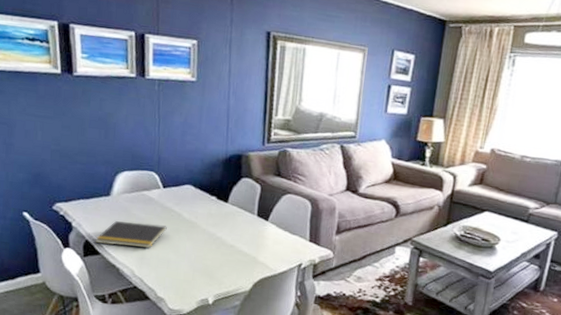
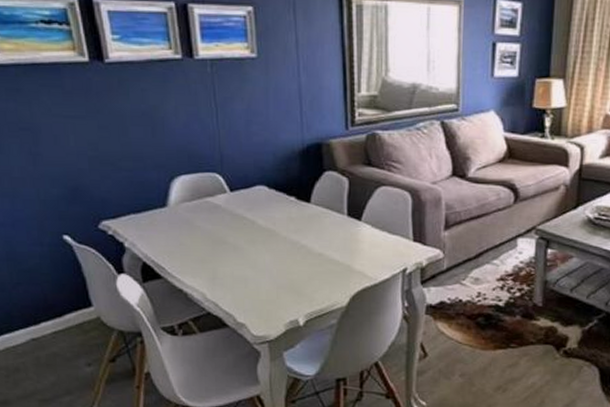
notepad: present [95,221,167,249] -> none [154,235,240,266]

